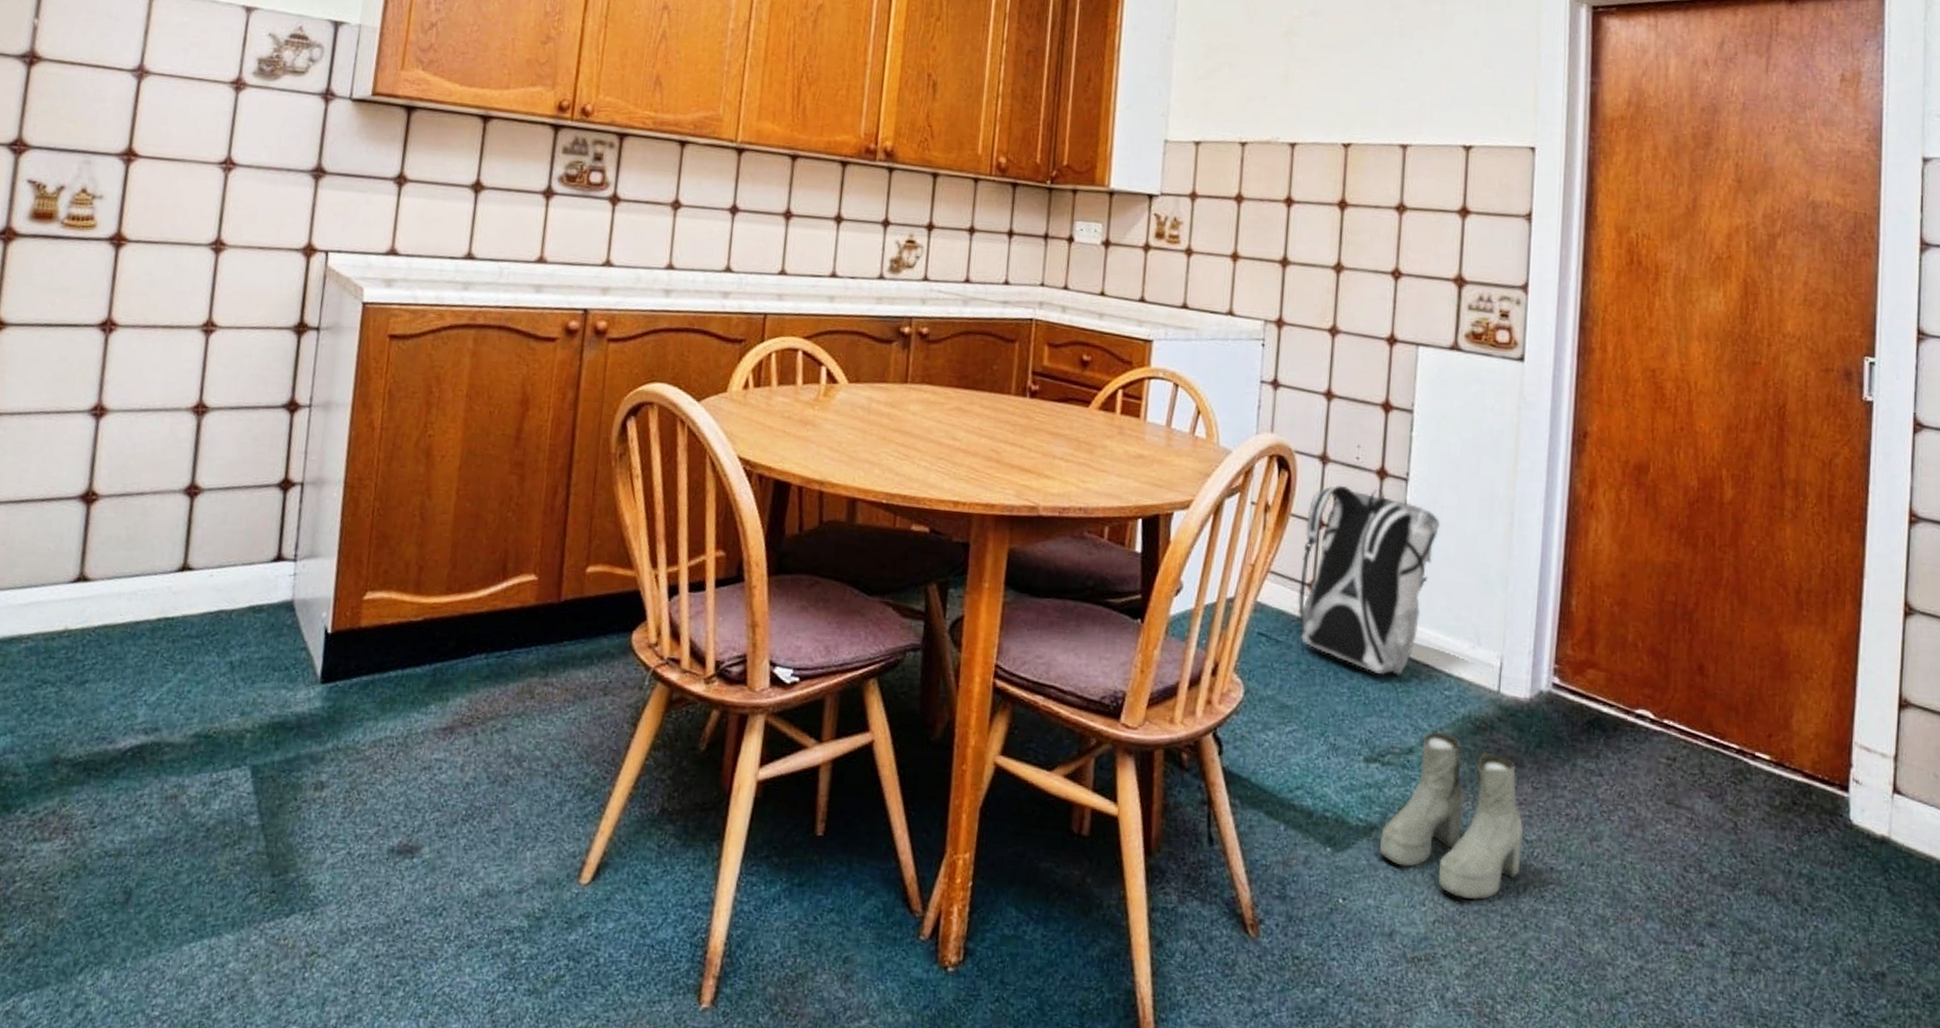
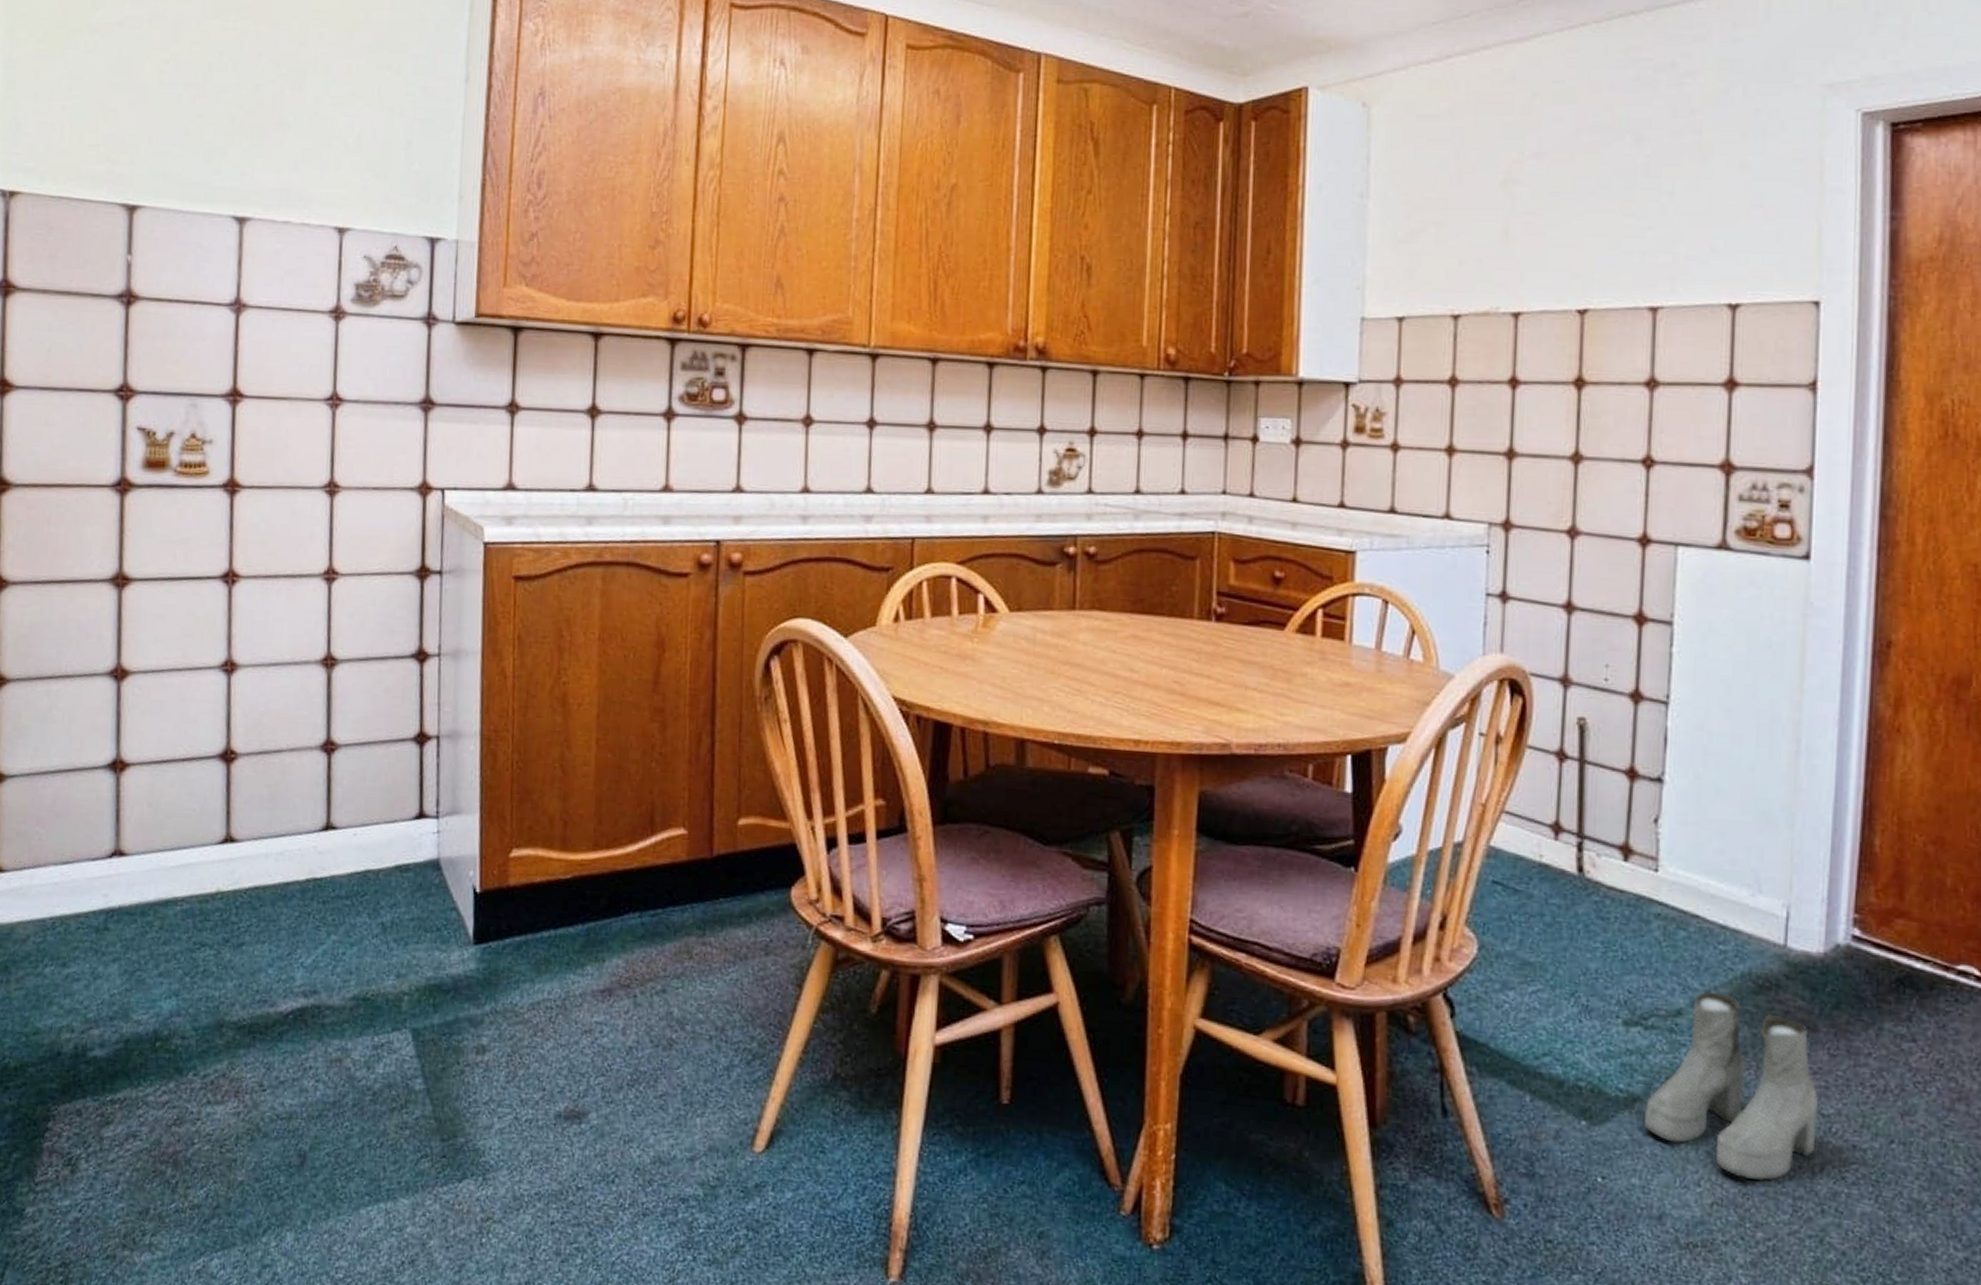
backpack: present [1298,485,1441,676] -> none [1538,711,1710,928]

